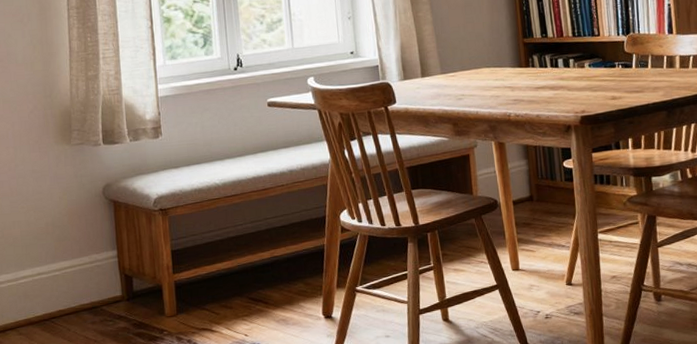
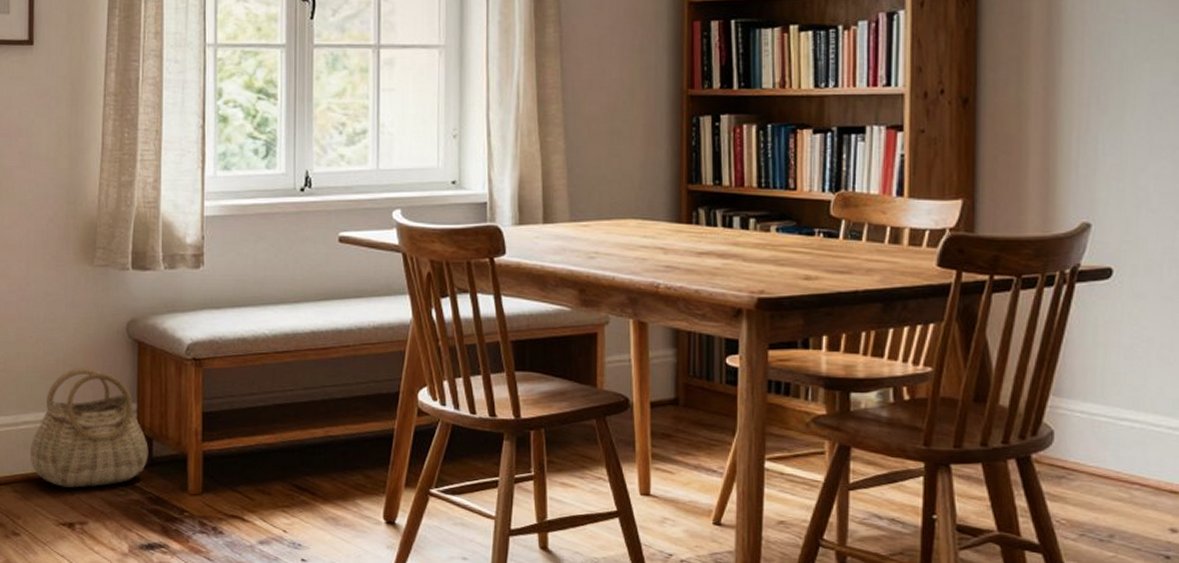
basket: none [29,226,130,325] -> present [29,367,148,488]

